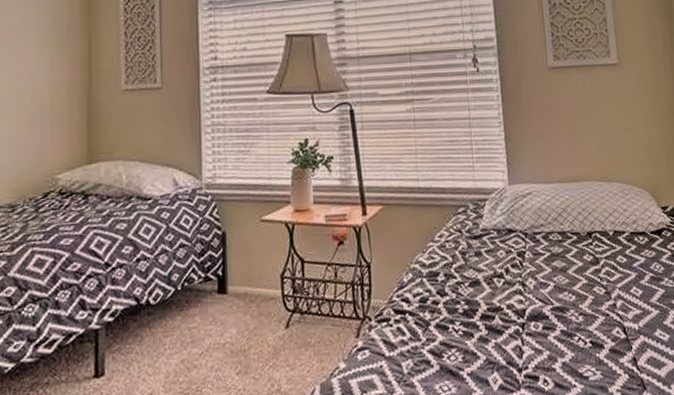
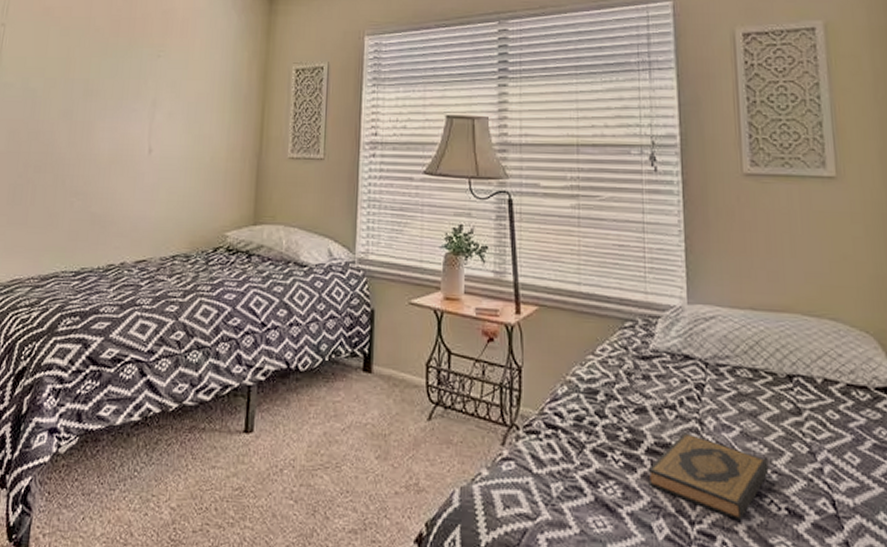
hardback book: none [483,295,577,360] -> present [648,433,769,521]

